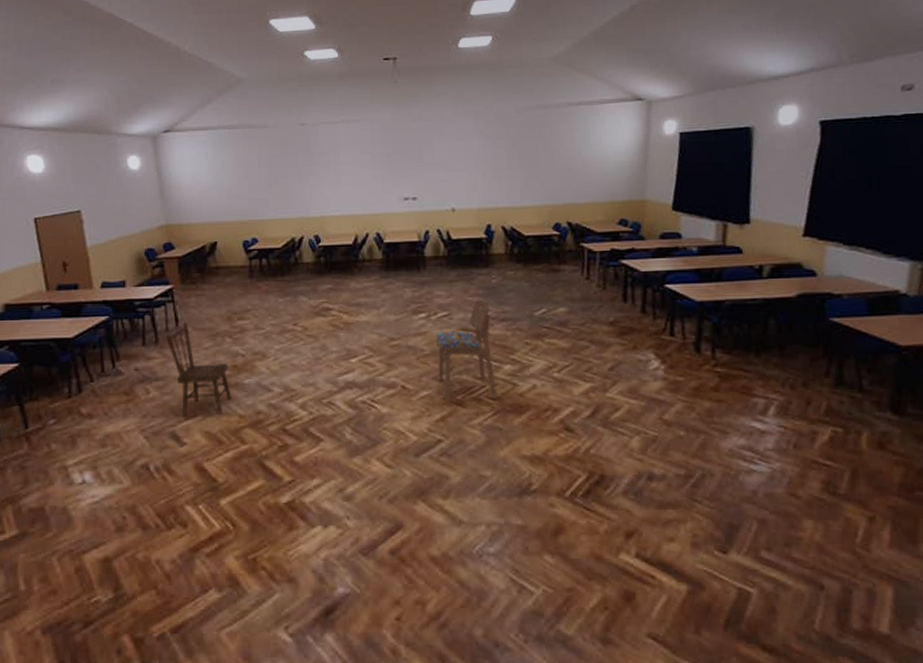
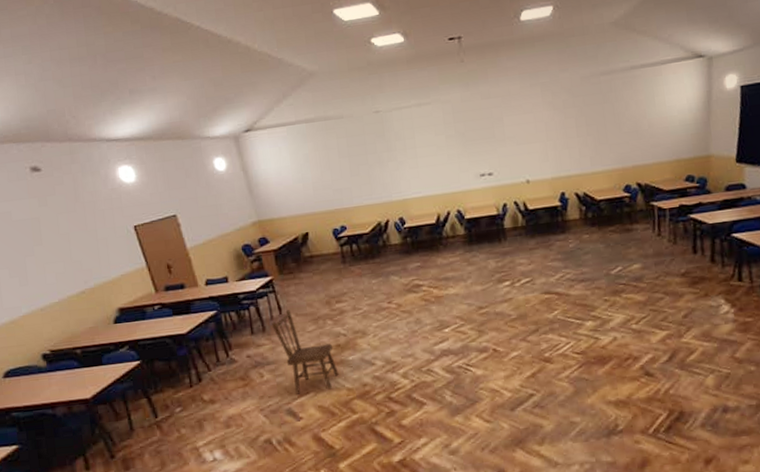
dining chair: present [435,299,497,403] -> none [520,263,581,361]

